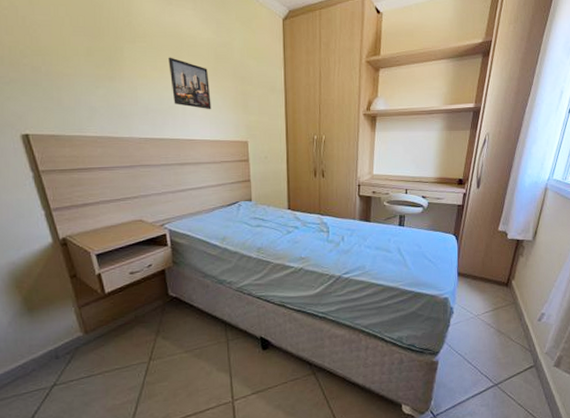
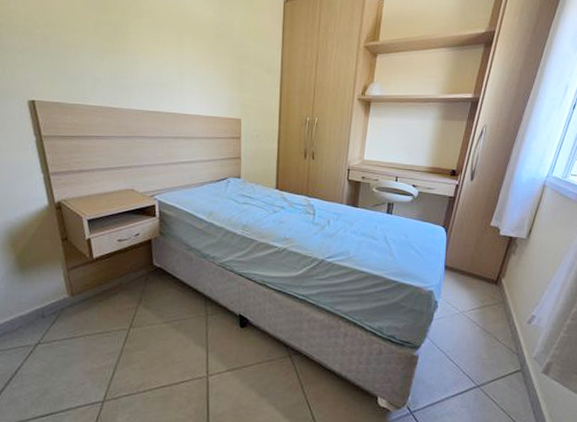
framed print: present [168,57,211,110] -> none [170,33,209,87]

